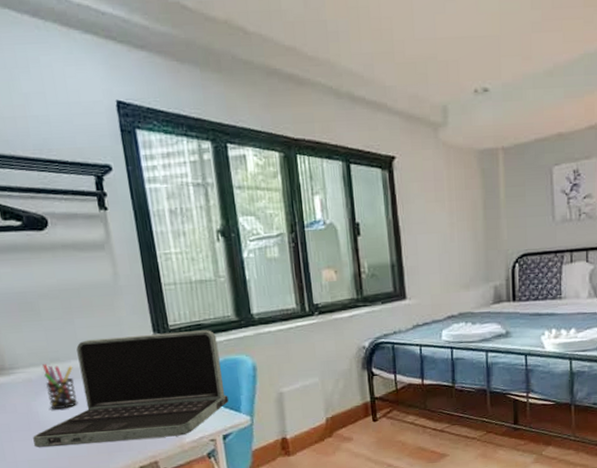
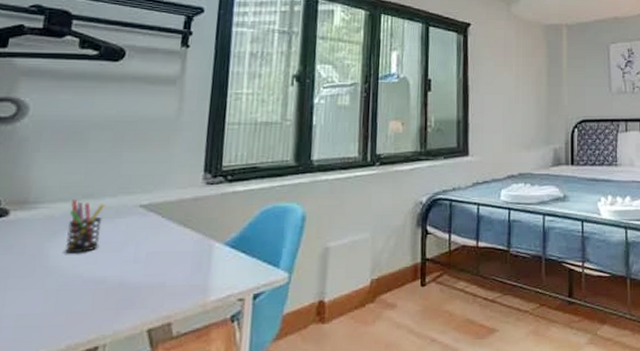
laptop: present [33,330,229,447] -> none [31,174,270,299]

